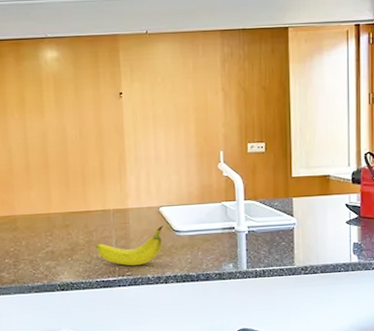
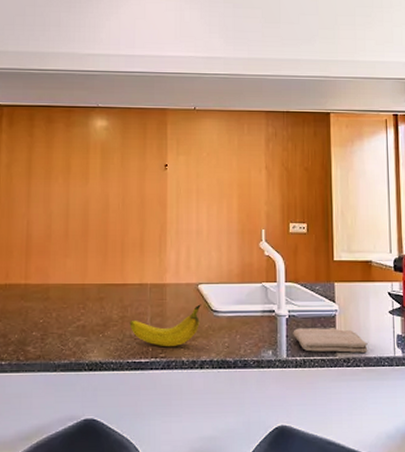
washcloth: none [252,240,325,263] -> present [293,328,368,353]

